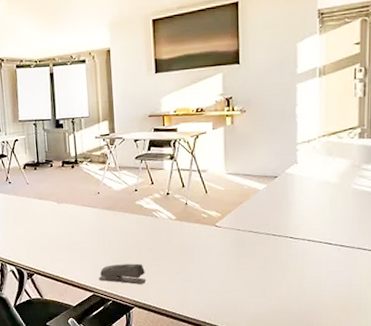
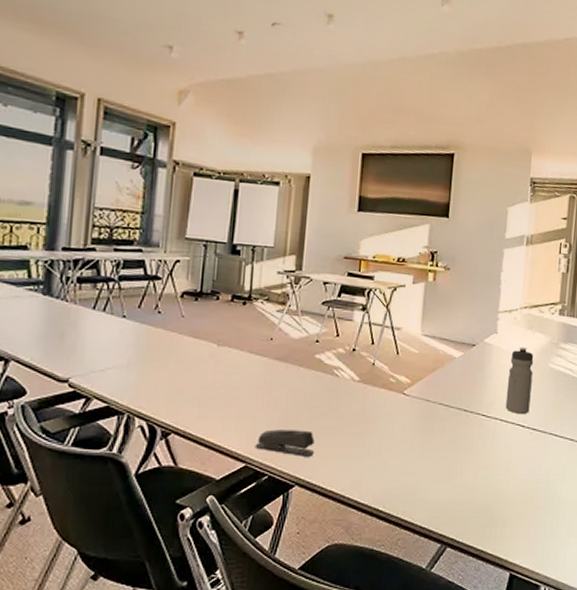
water bottle: none [311,172,336,233] -> present [505,346,534,414]

